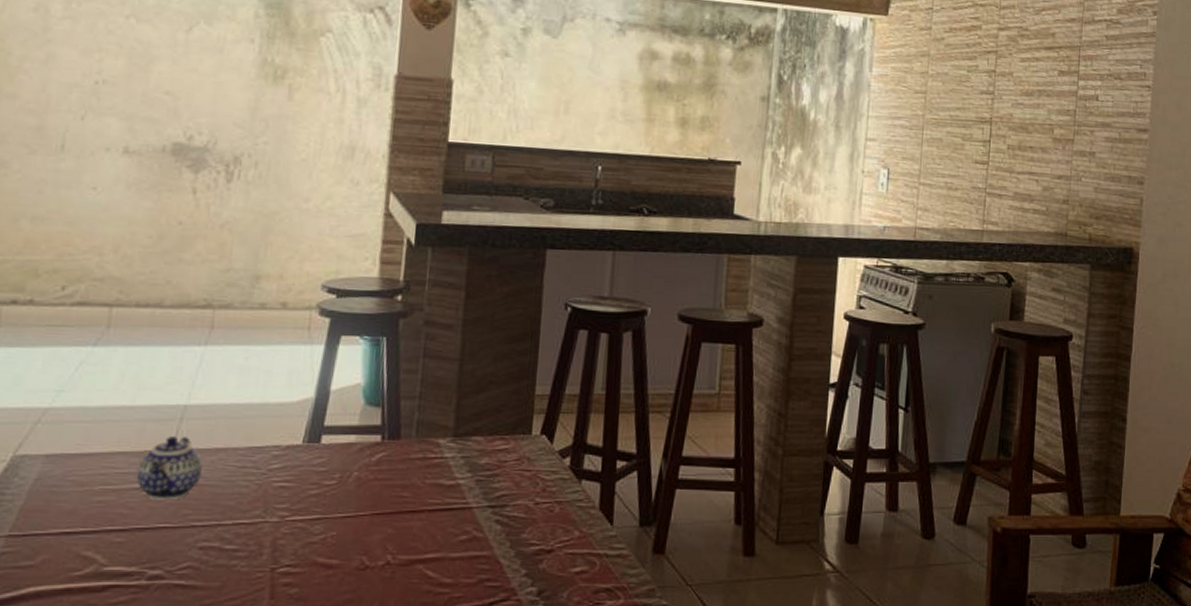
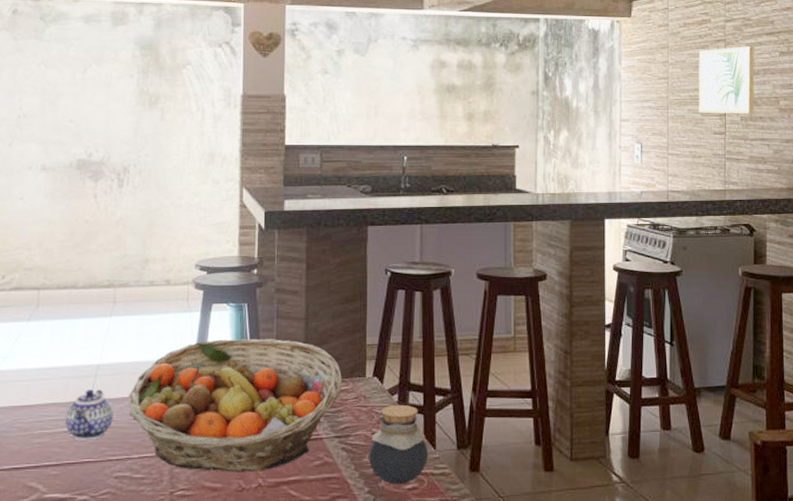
fruit basket: none [222,380,502,546] -> present [128,338,342,472]
jar: none [528,469,603,567] -> present [368,404,428,485]
wall art: none [959,60,1030,142] -> present [698,46,755,113]

